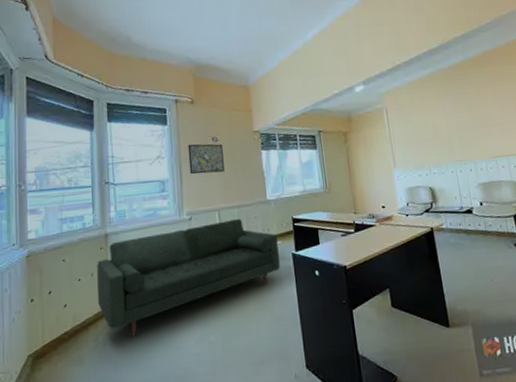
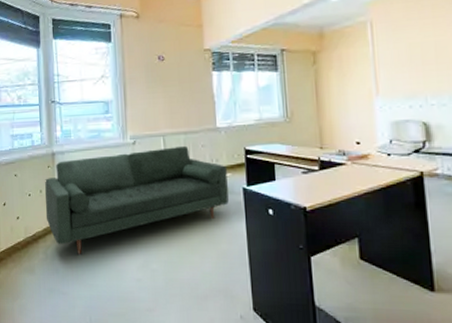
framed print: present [187,144,224,175] -> none [132,63,171,96]

